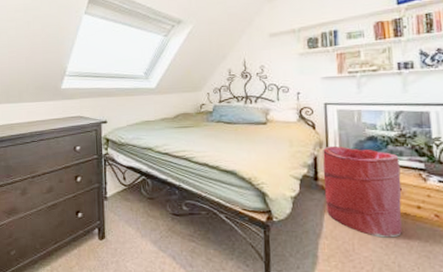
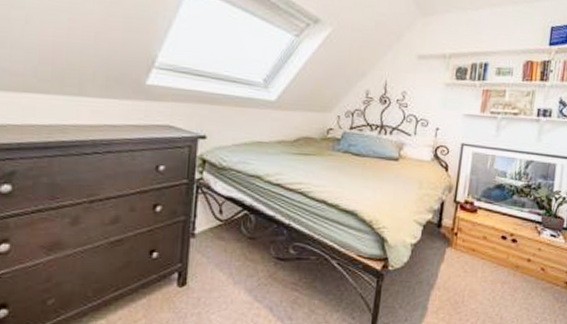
laundry hamper: present [323,145,402,238] -> none [444,191,521,290]

